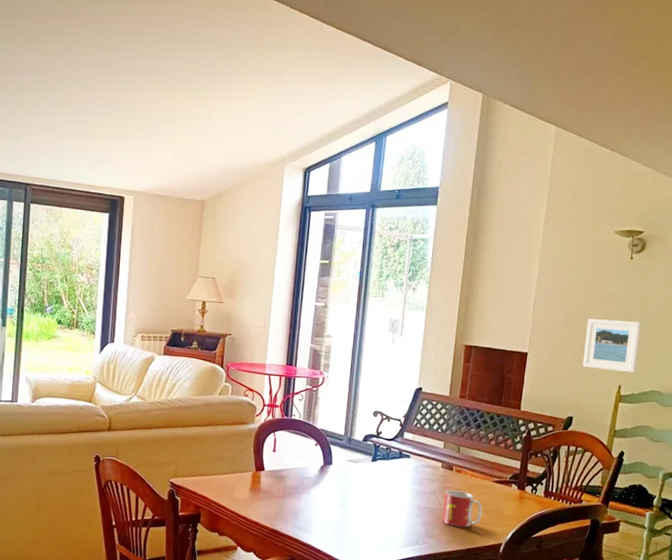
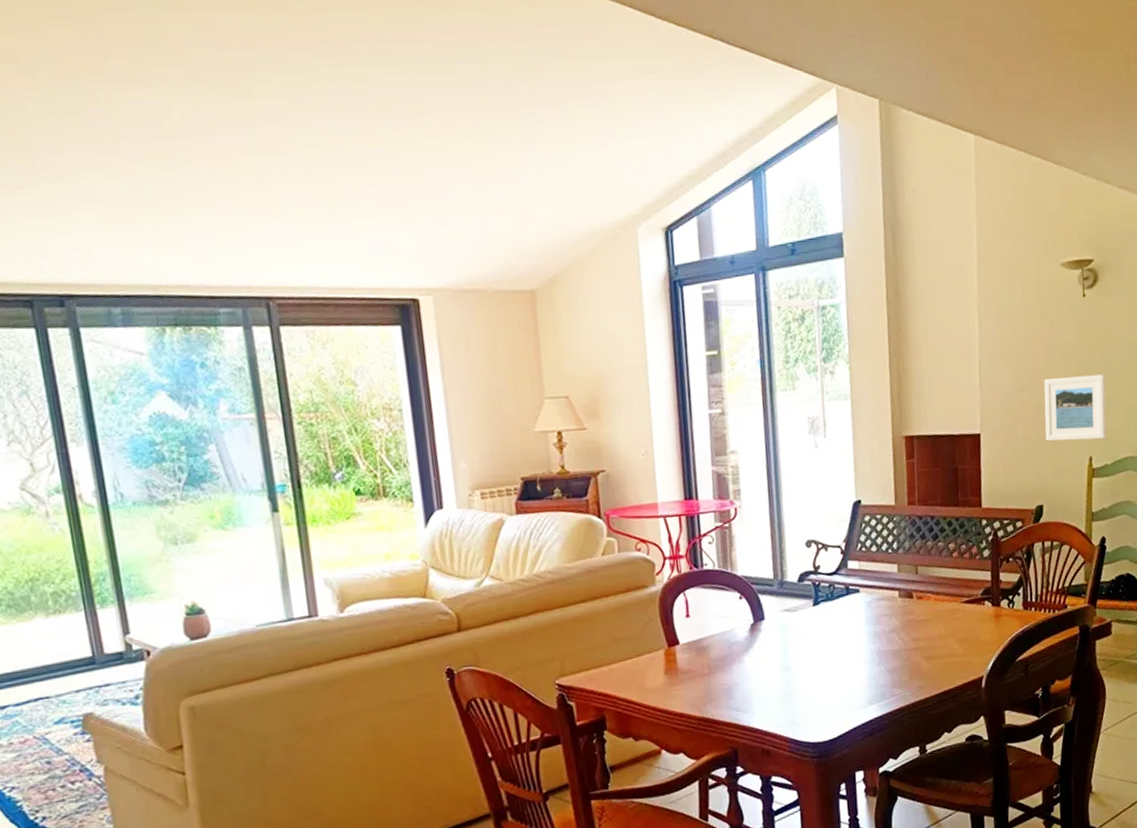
mug: present [441,490,482,528] -> none [907,621,955,668]

